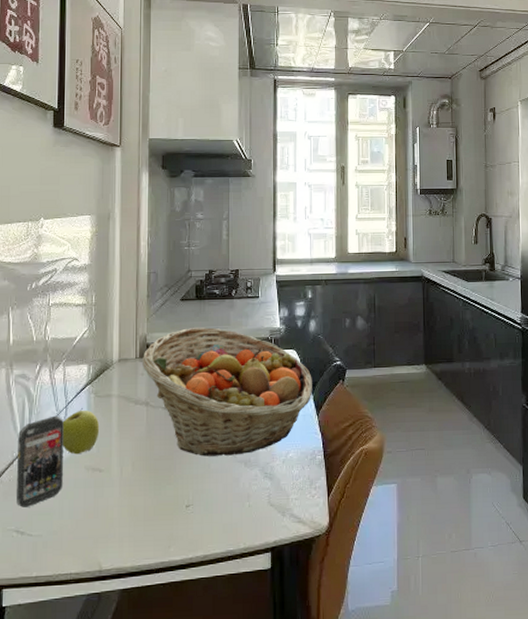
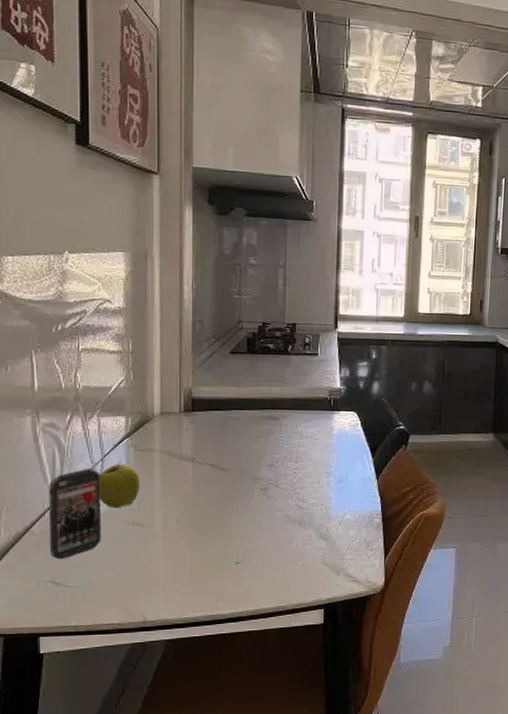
fruit basket: present [141,327,312,457] -> none [186,383,373,515]

